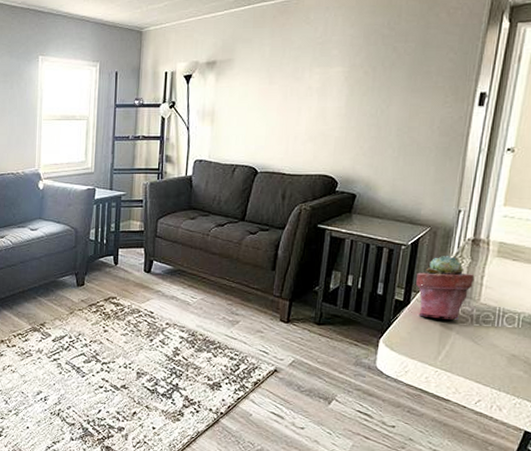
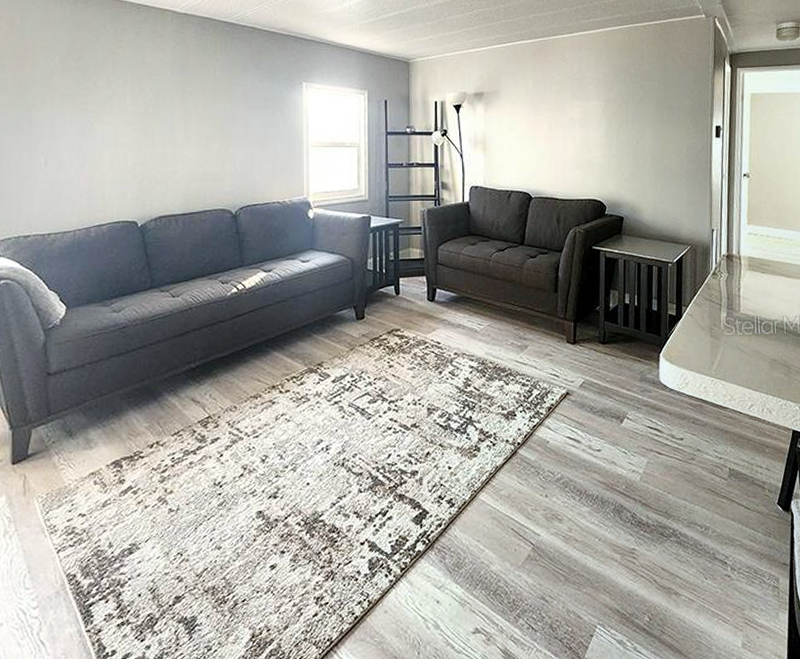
potted succulent: present [416,255,475,320] -> none [685,270,733,331]

